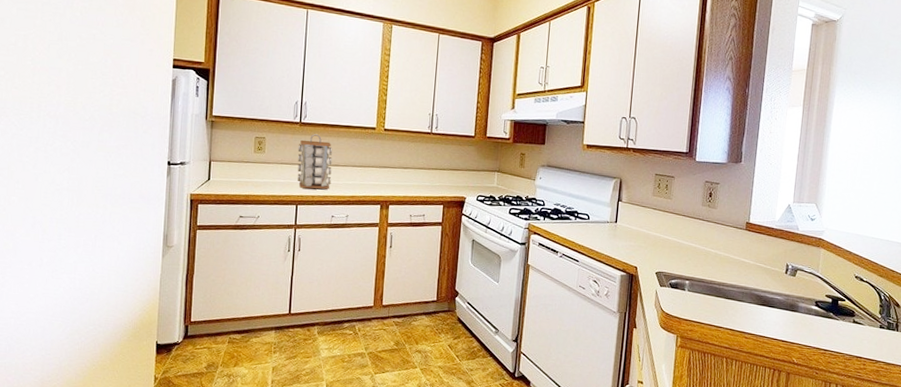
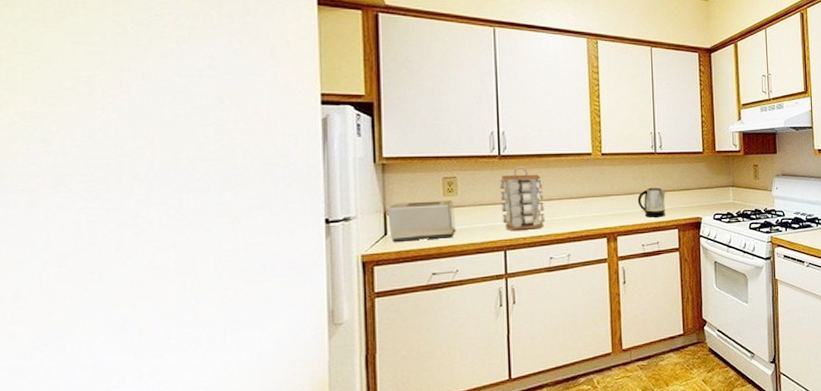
toaster: none [210,154,262,189] -> present [386,200,456,242]
kettle: none [410,164,436,193] -> present [637,187,666,218]

